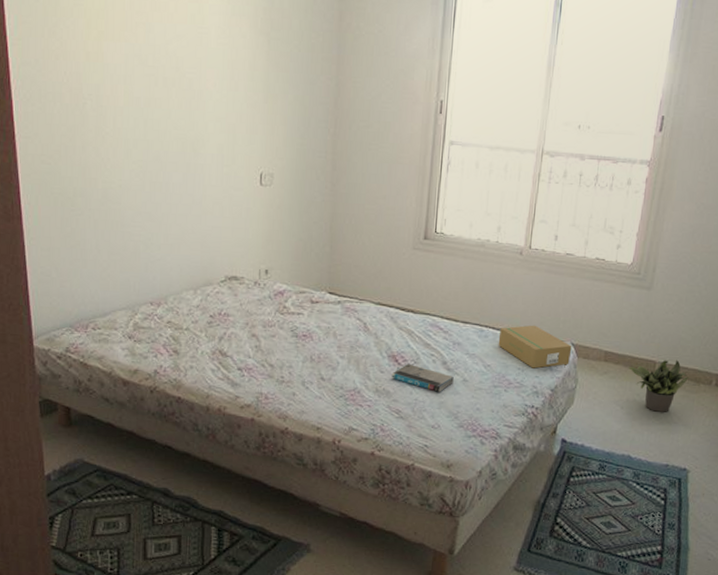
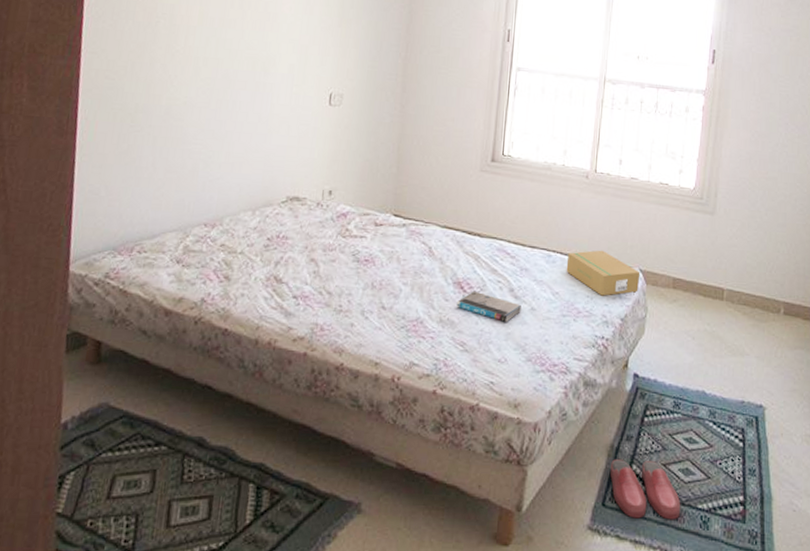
slippers: none [536,513,602,565] -> present [610,459,681,520]
potted plant: present [627,360,688,412] -> none [696,287,757,343]

